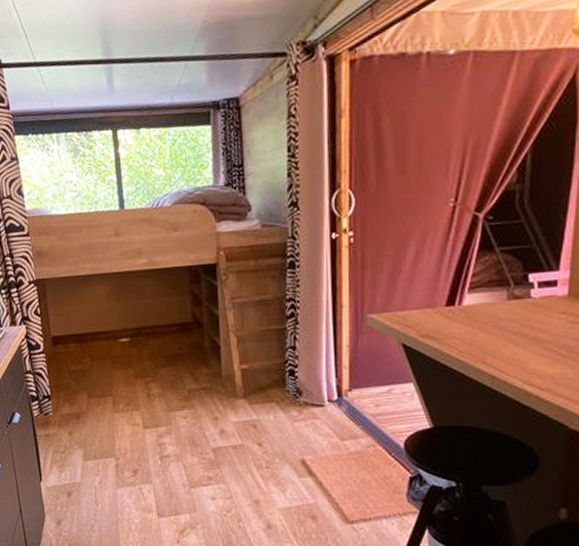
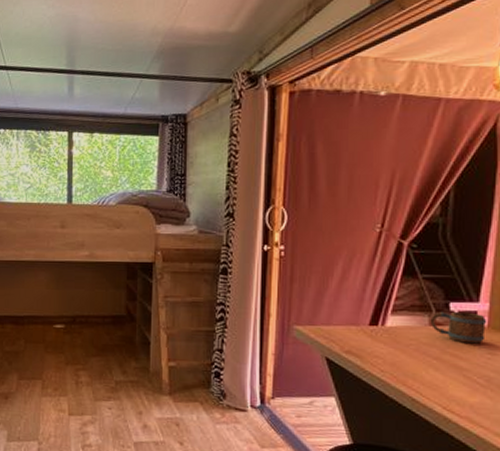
mug: none [508,281,568,314] -> present [430,311,488,344]

